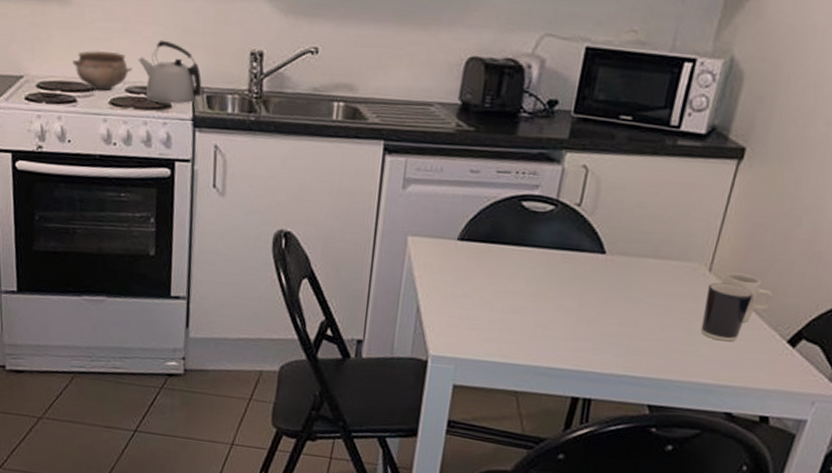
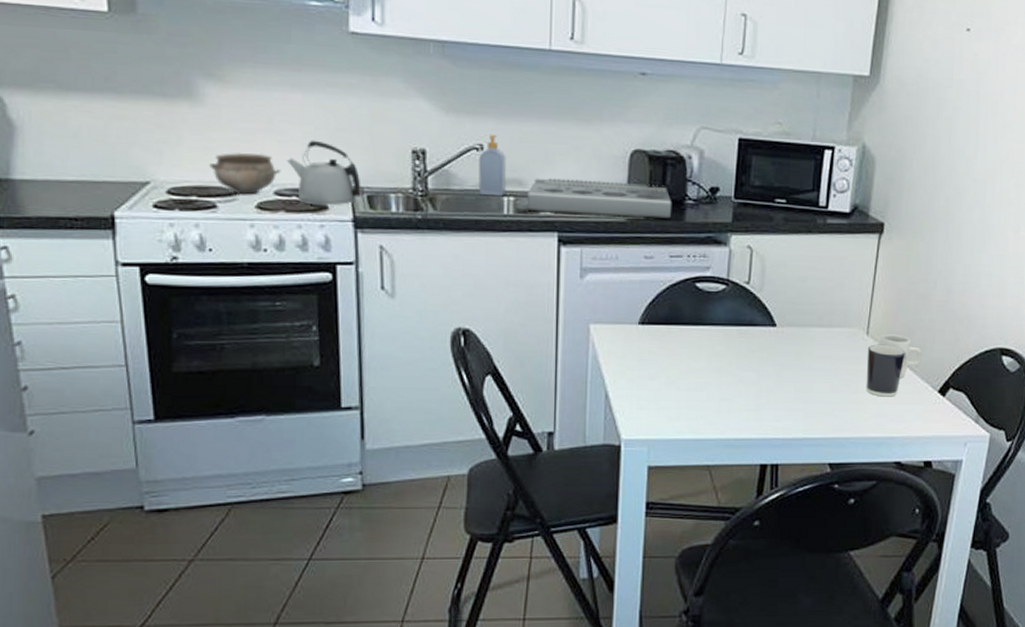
soap bottle: none [310,37,340,102] -> present [478,134,507,197]
dish rack: none [345,83,506,132] -> present [516,178,672,219]

